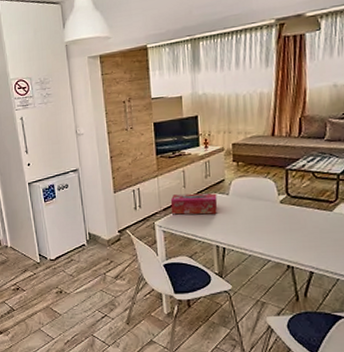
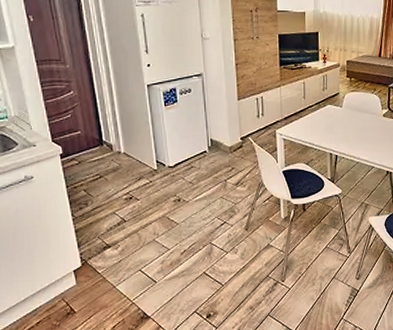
tissue box: present [170,193,218,215] -> none [291,104,333,125]

